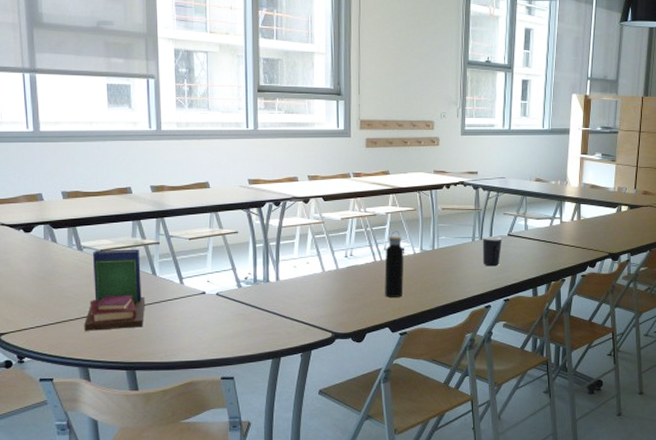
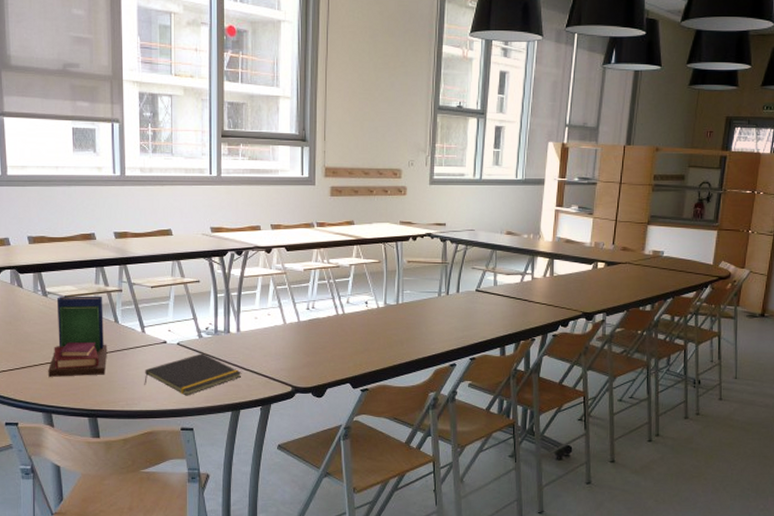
notepad: none [183,303,282,346] -> present [144,353,242,396]
water bottle: present [384,231,404,297] -> none [347,284,367,352]
mug: present [482,236,502,267] -> none [448,292,469,323]

